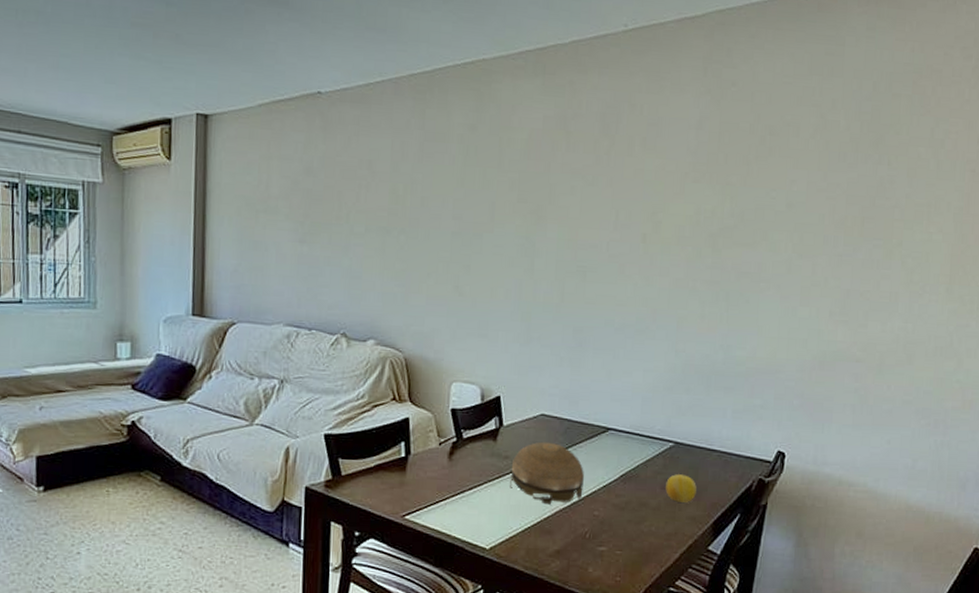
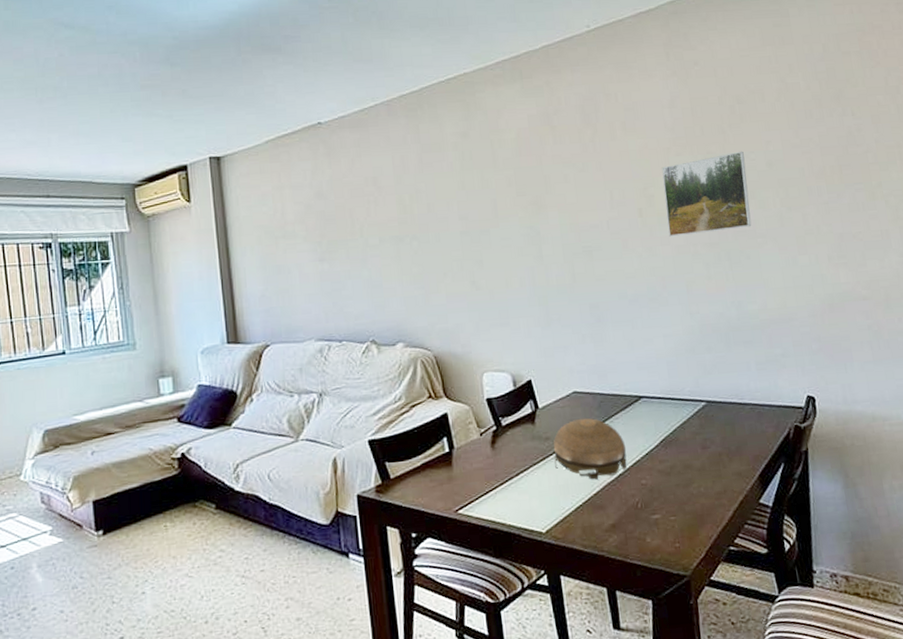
fruit: present [666,474,697,502] -> none [706,431,737,460]
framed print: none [668,187,765,270] -> present [661,151,752,237]

